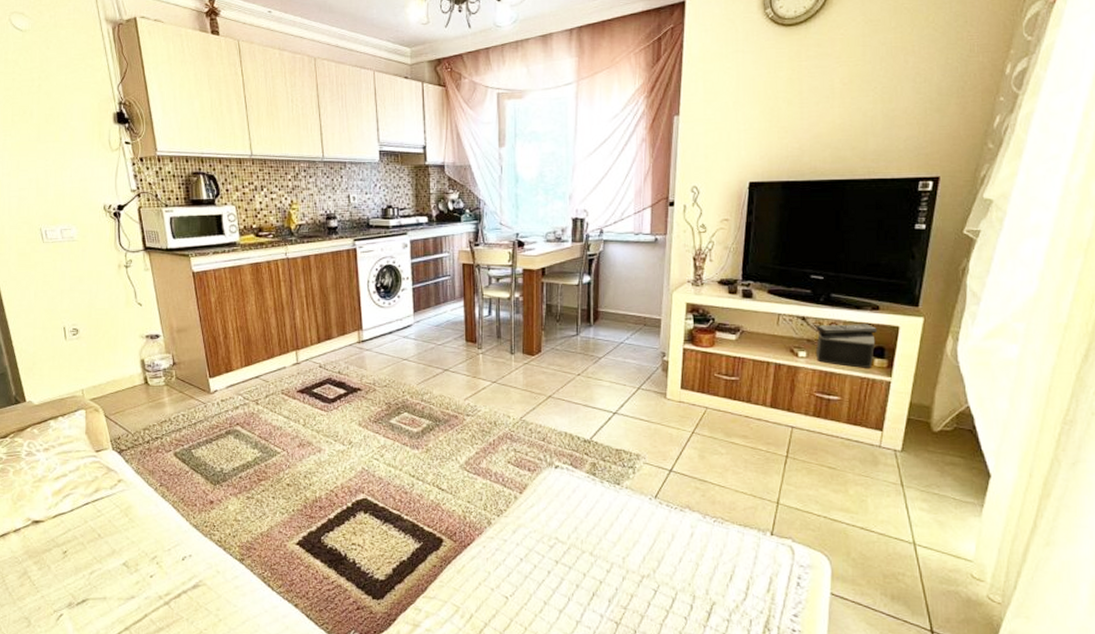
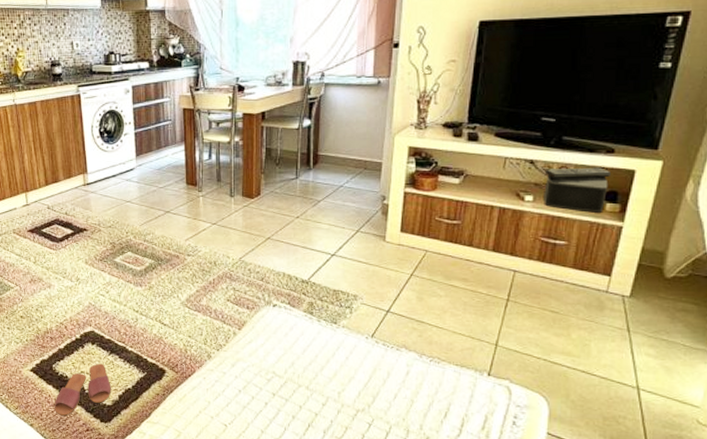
slippers: none [322,534,385,593] -> present [55,363,111,416]

